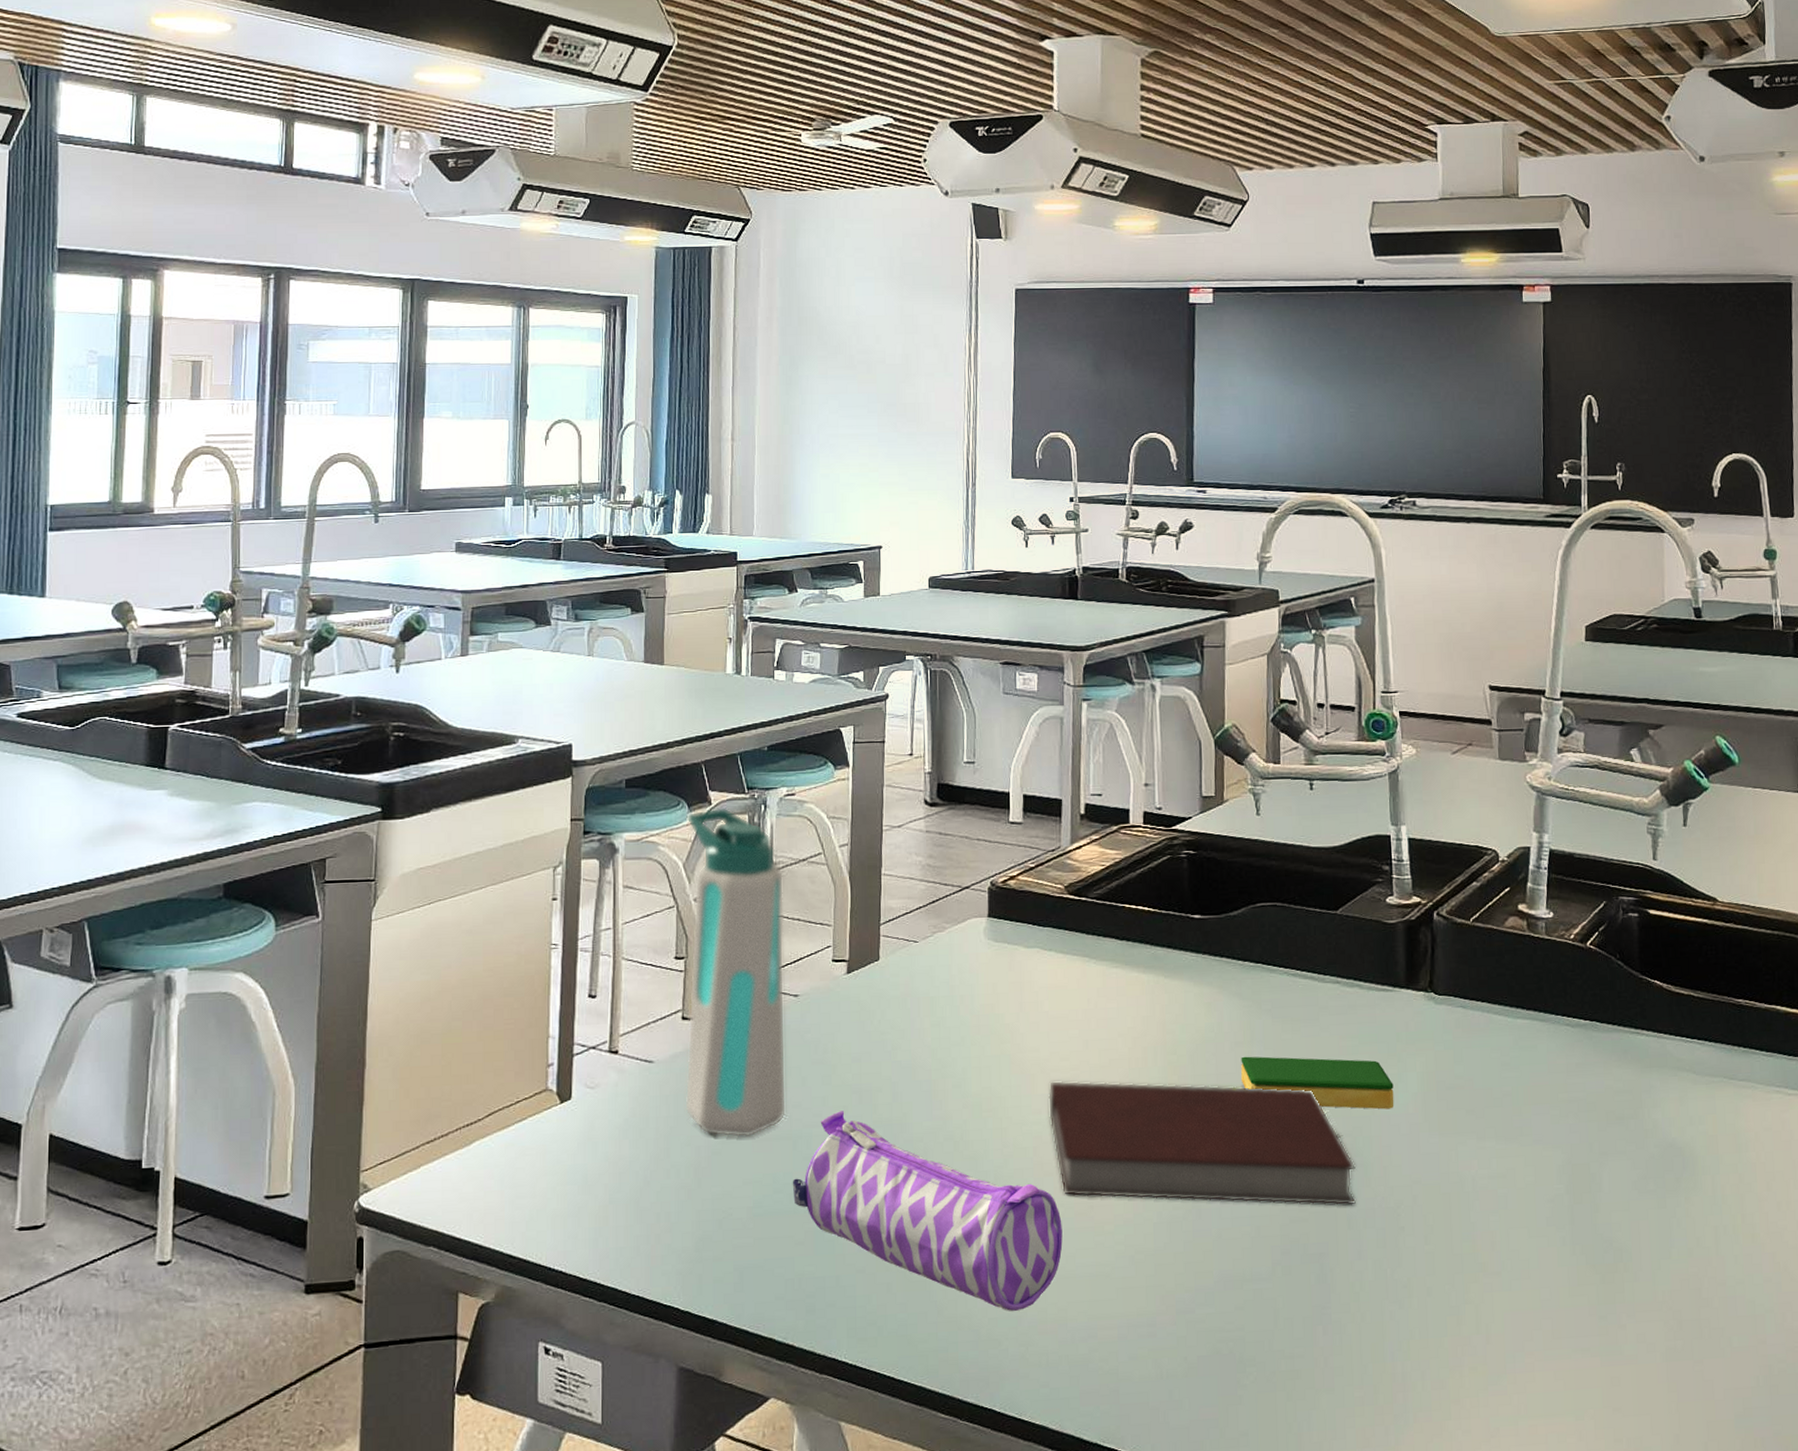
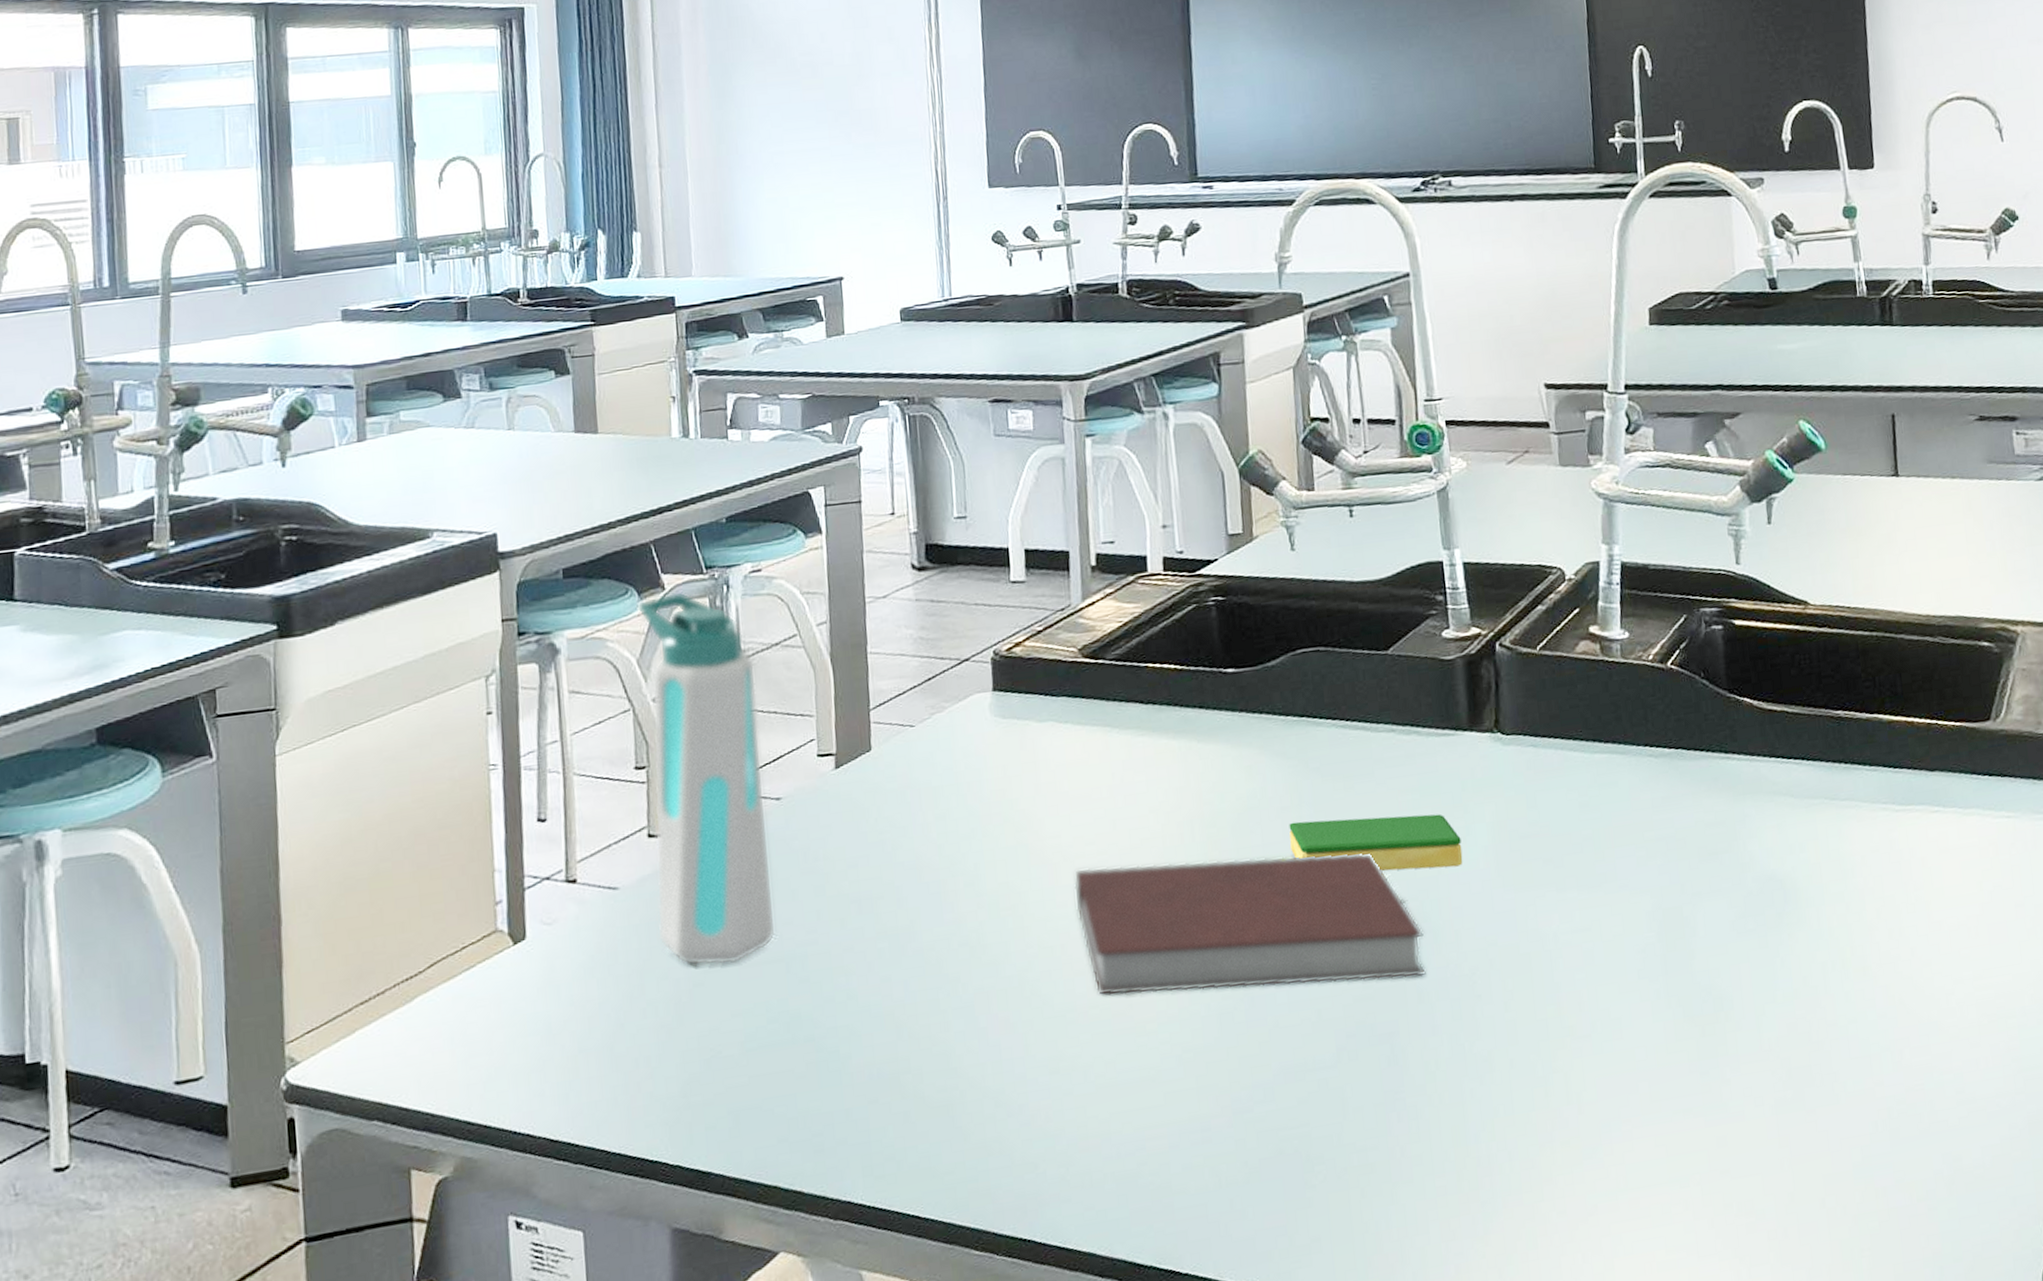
pencil case: present [792,1111,1063,1311] -> none [788,924,1101,1130]

